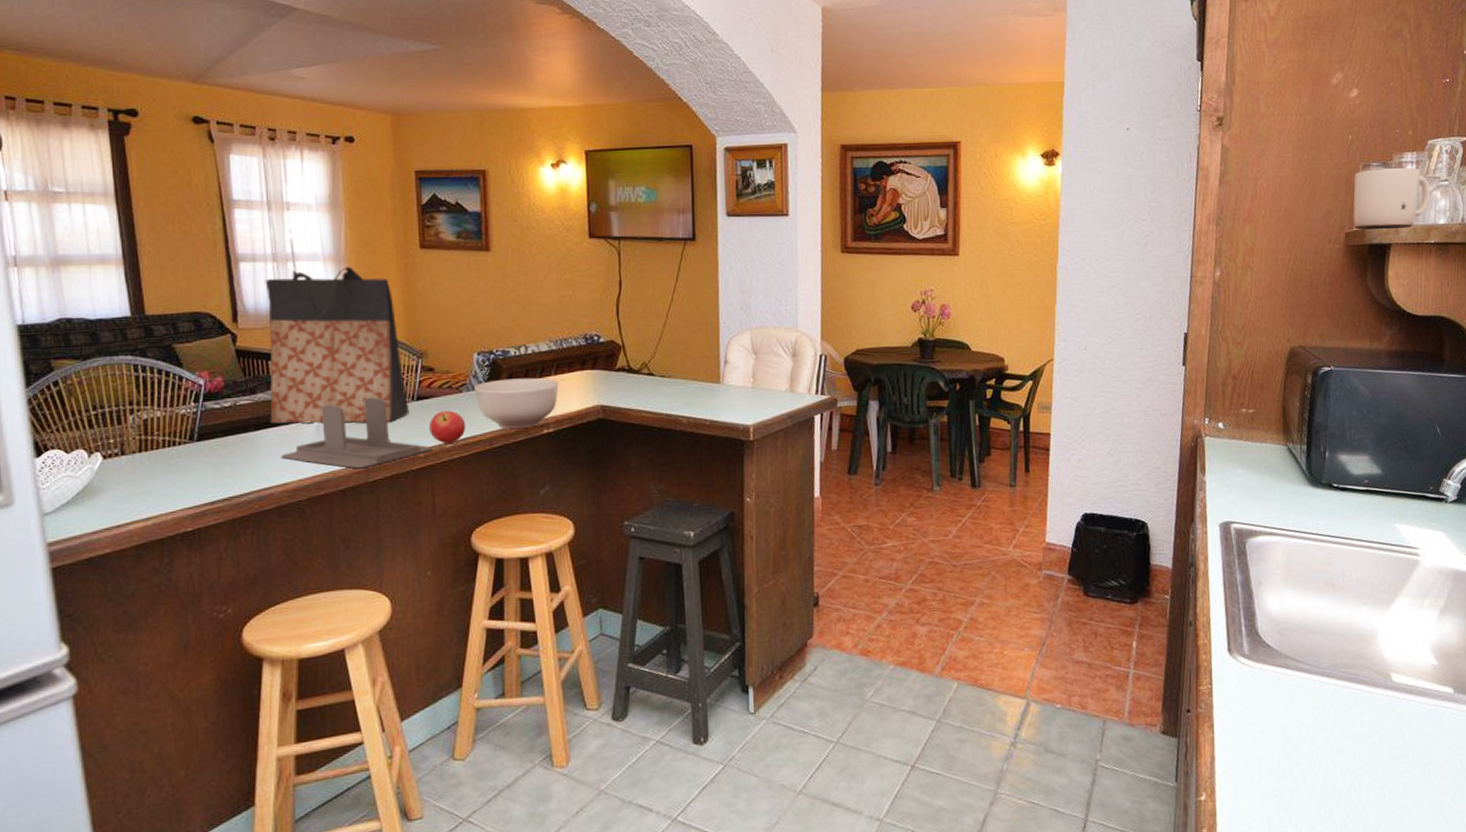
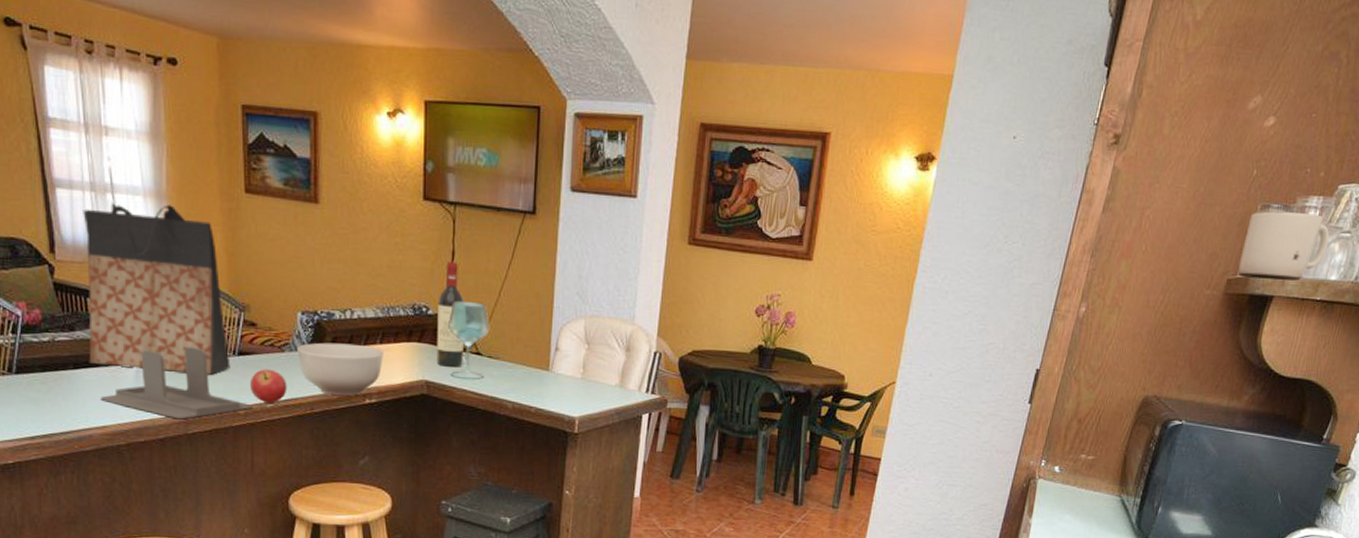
wine bottle: none [608,291,636,391] -> present [437,261,464,368]
wine glass: none [619,326,660,401] -> present [447,301,490,380]

